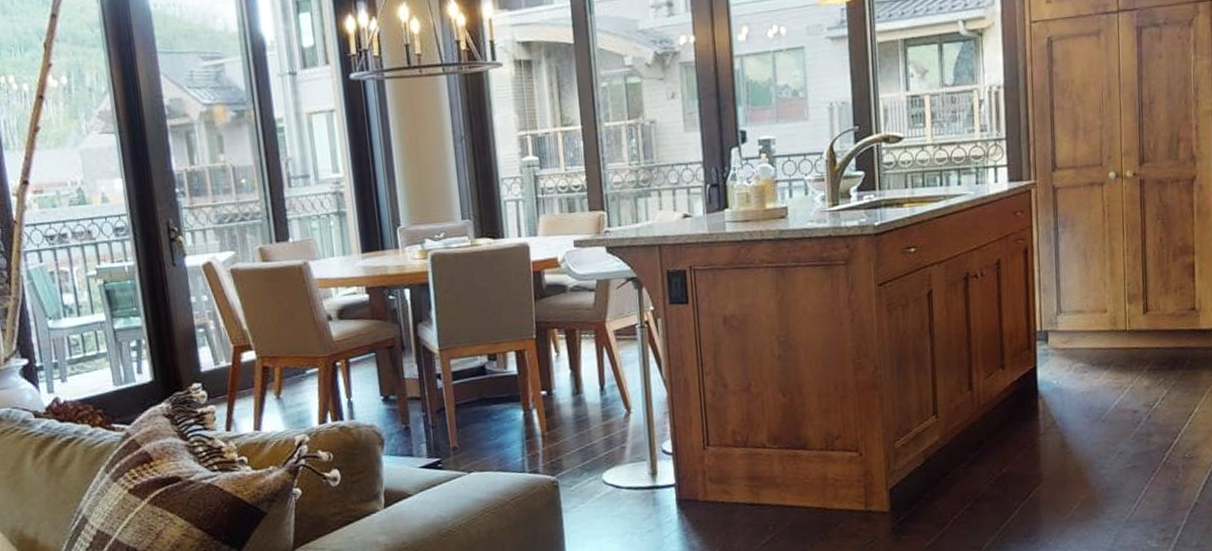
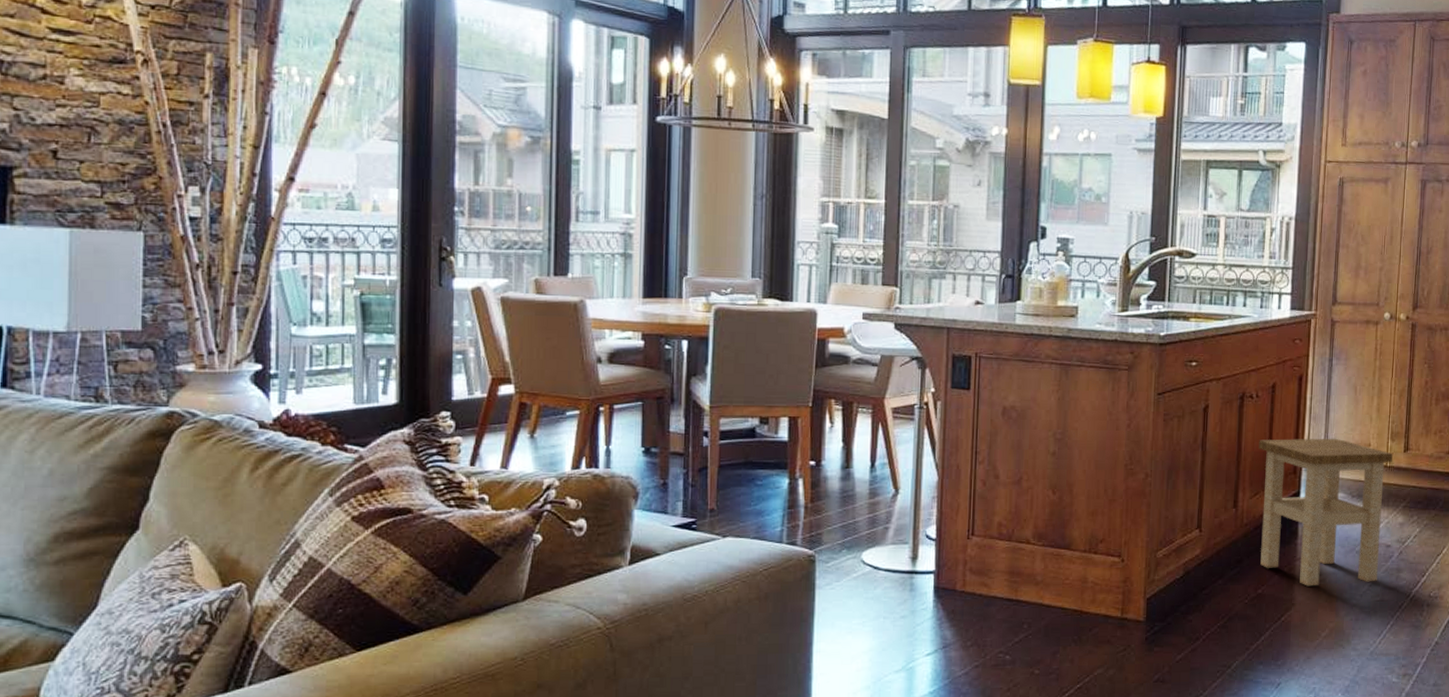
stool: none [988,308,1132,461] -> present [1259,438,1393,586]

